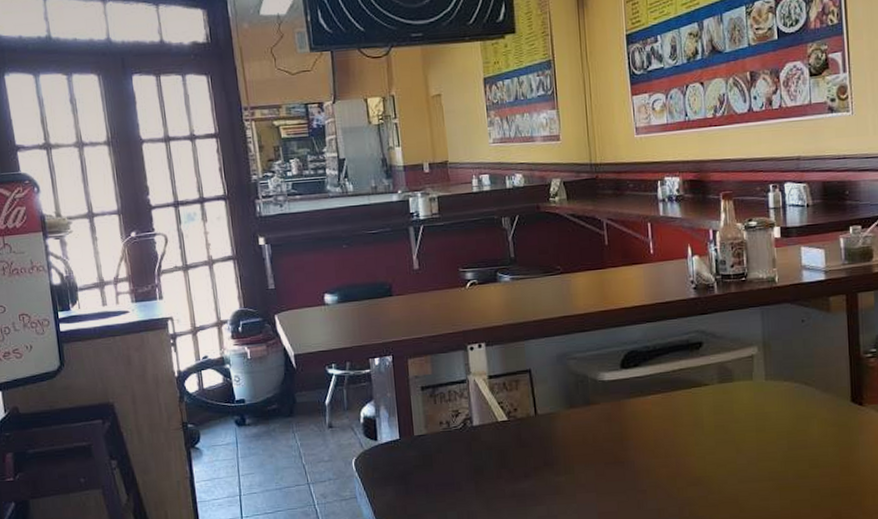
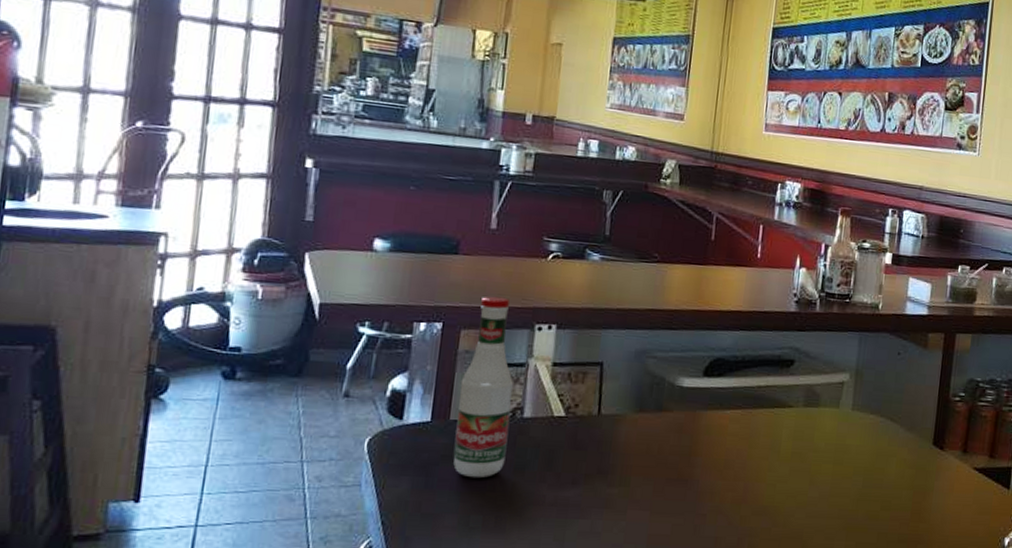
tabasco sauce: none [416,326,466,482] -> present [453,296,513,479]

